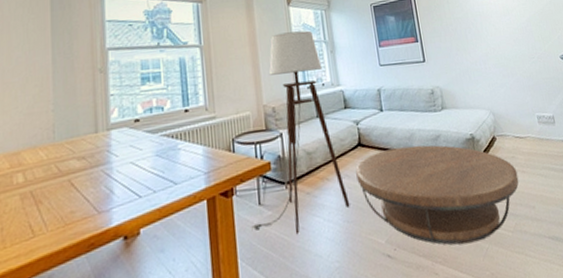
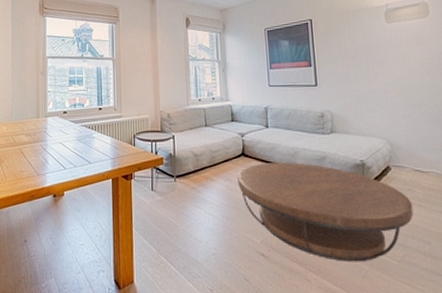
floor lamp: present [251,30,350,235] -> none [145,50,230,220]

